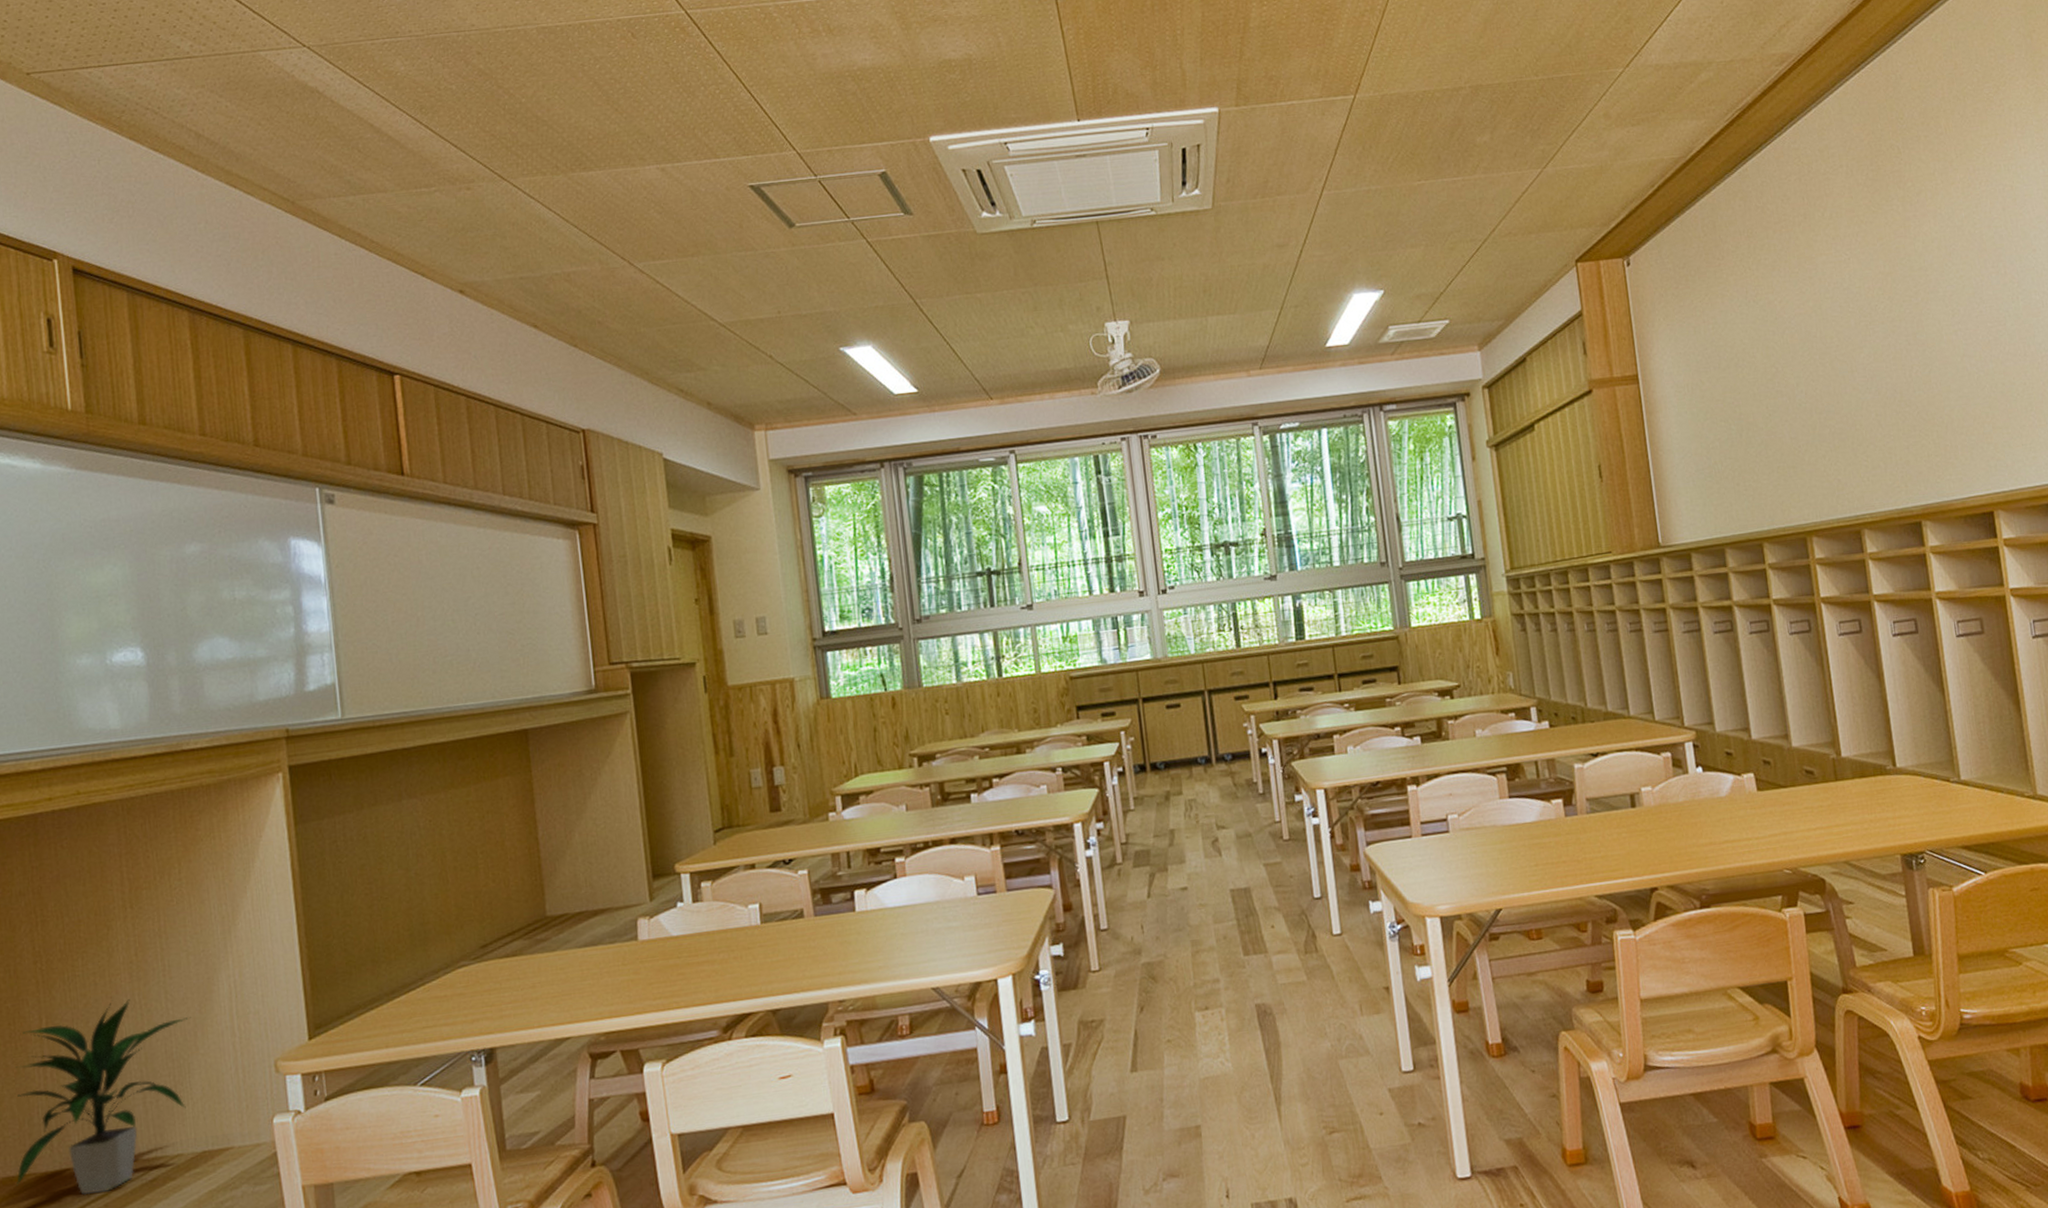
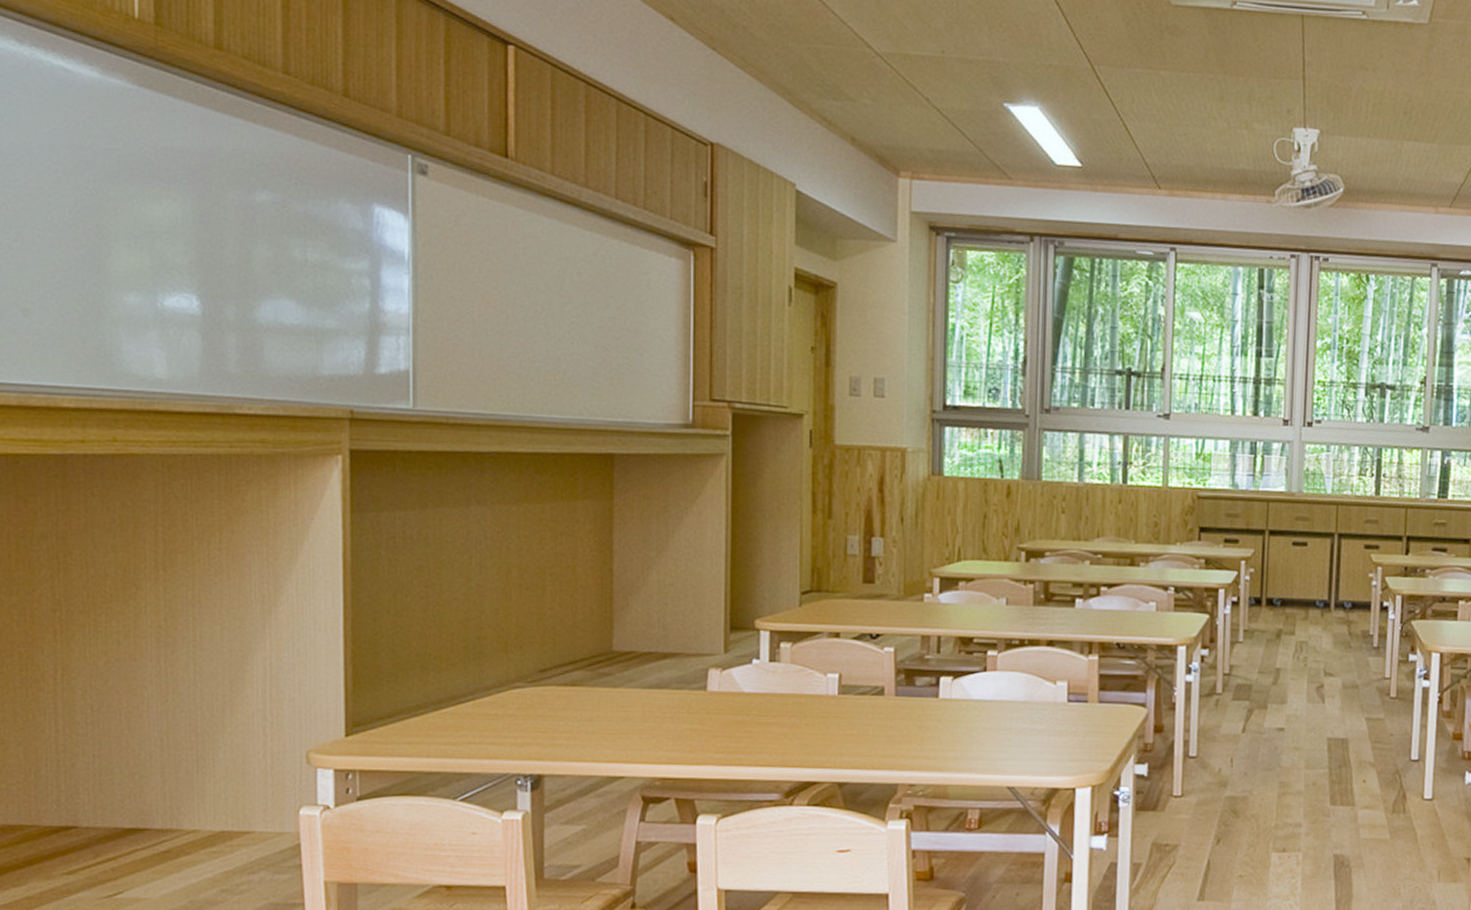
indoor plant: present [15,999,191,1195] -> none [17,665,220,856]

